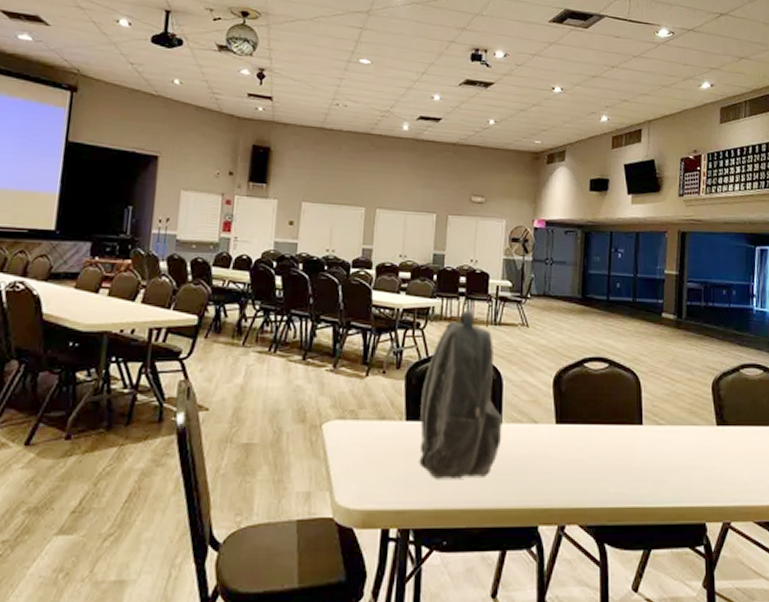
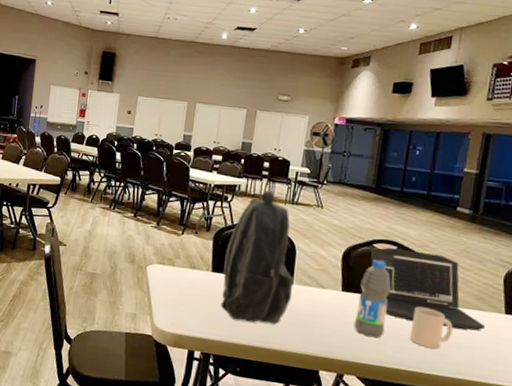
water bottle: none [571,381,606,475] -> present [353,259,391,339]
laptop: none [583,365,699,449] -> present [370,247,485,331]
cup: none [630,430,670,476] -> present [410,306,453,349]

